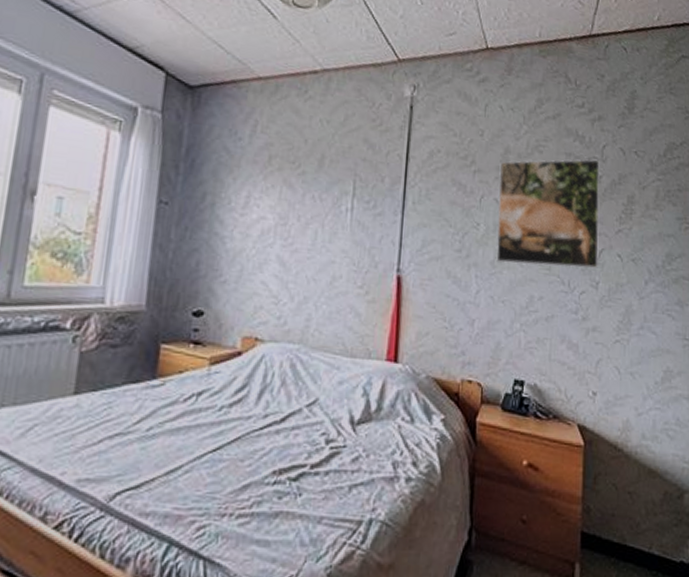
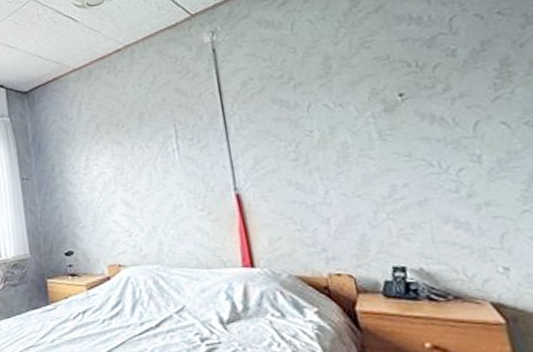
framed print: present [496,159,600,268] -> none [321,34,477,162]

